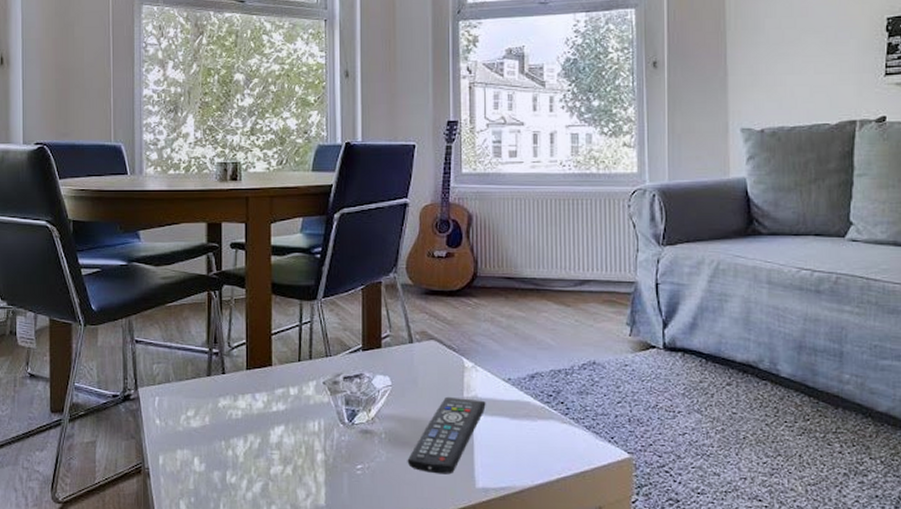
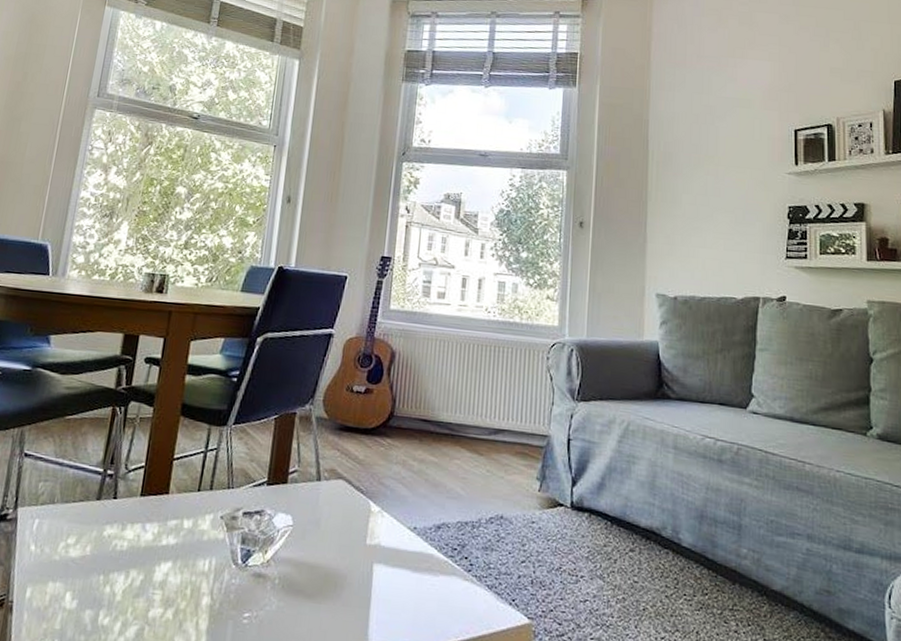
remote control: present [407,396,486,475] -> none [298,542,389,631]

